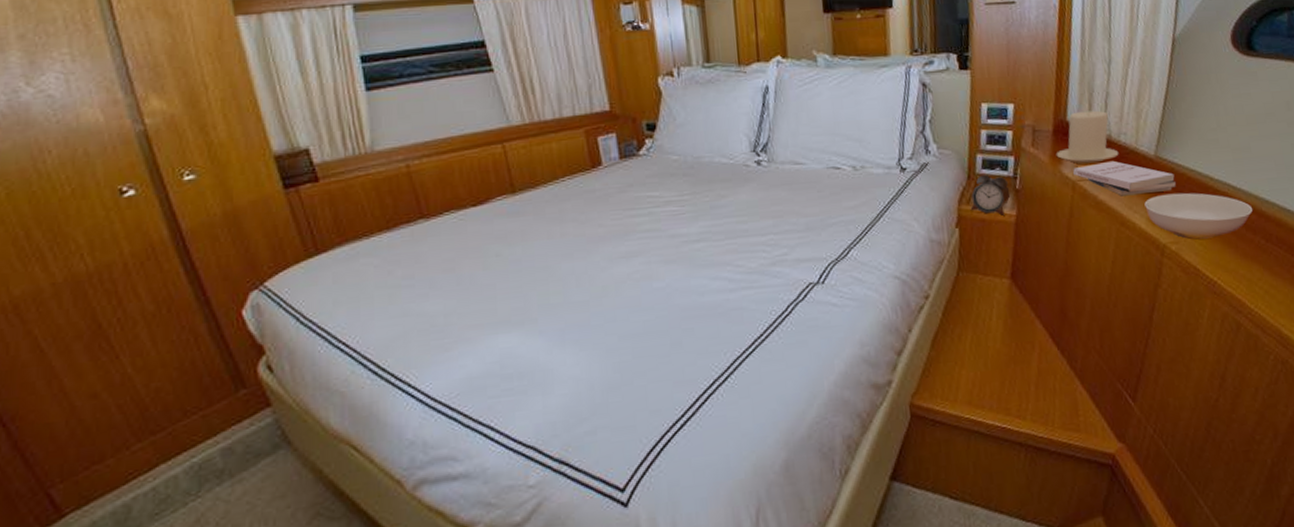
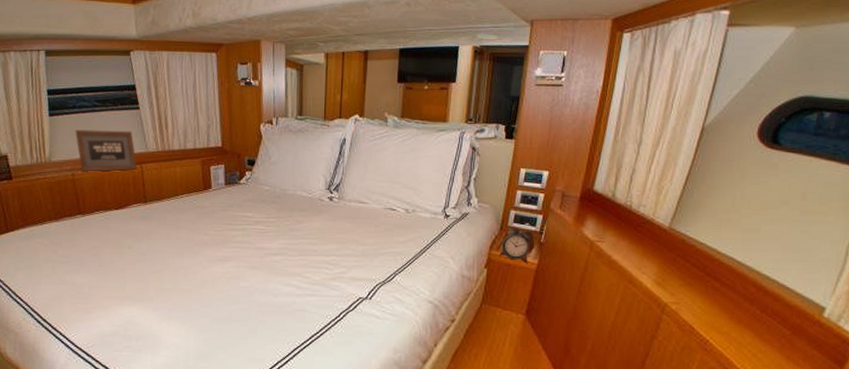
picture frame: none [406,101,497,161] -> present [75,129,137,172]
candle: present [1056,110,1119,164] -> none [580,183,636,228]
books: present [1073,160,1177,196] -> none [593,227,686,259]
bowl: present [1144,192,1253,240] -> none [653,261,754,303]

